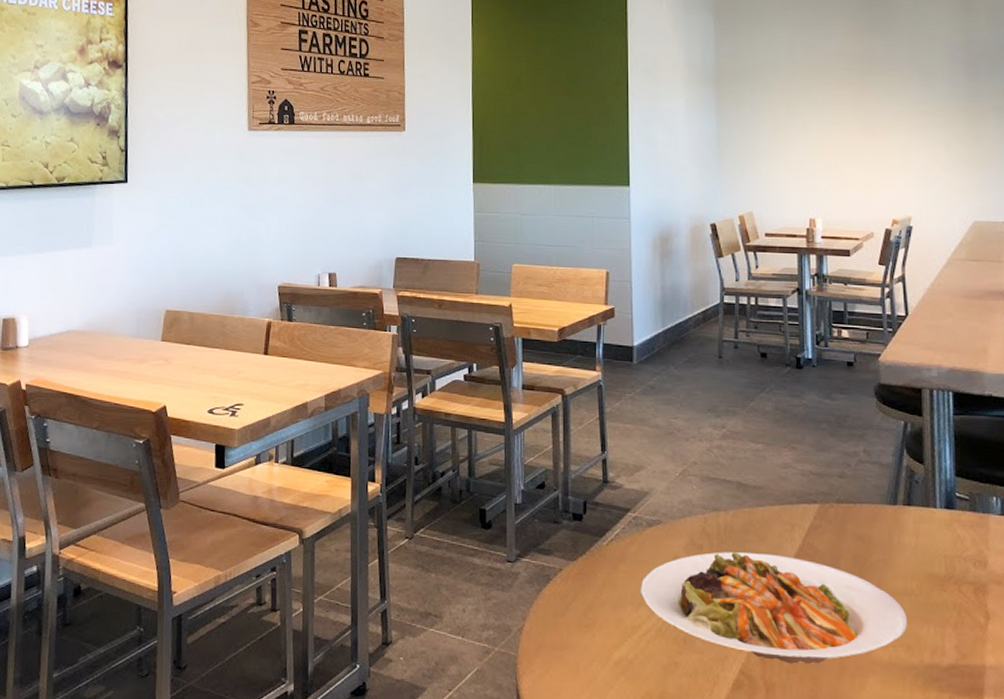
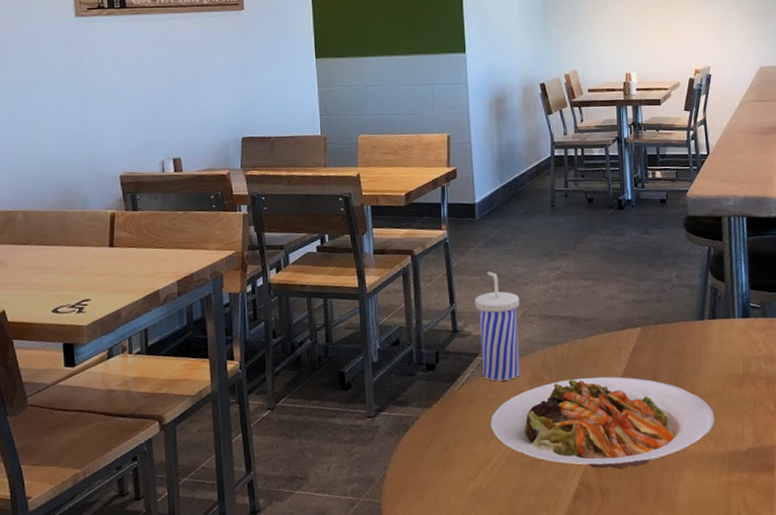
beverage cup: none [627,421,679,543] -> present [474,271,521,381]

